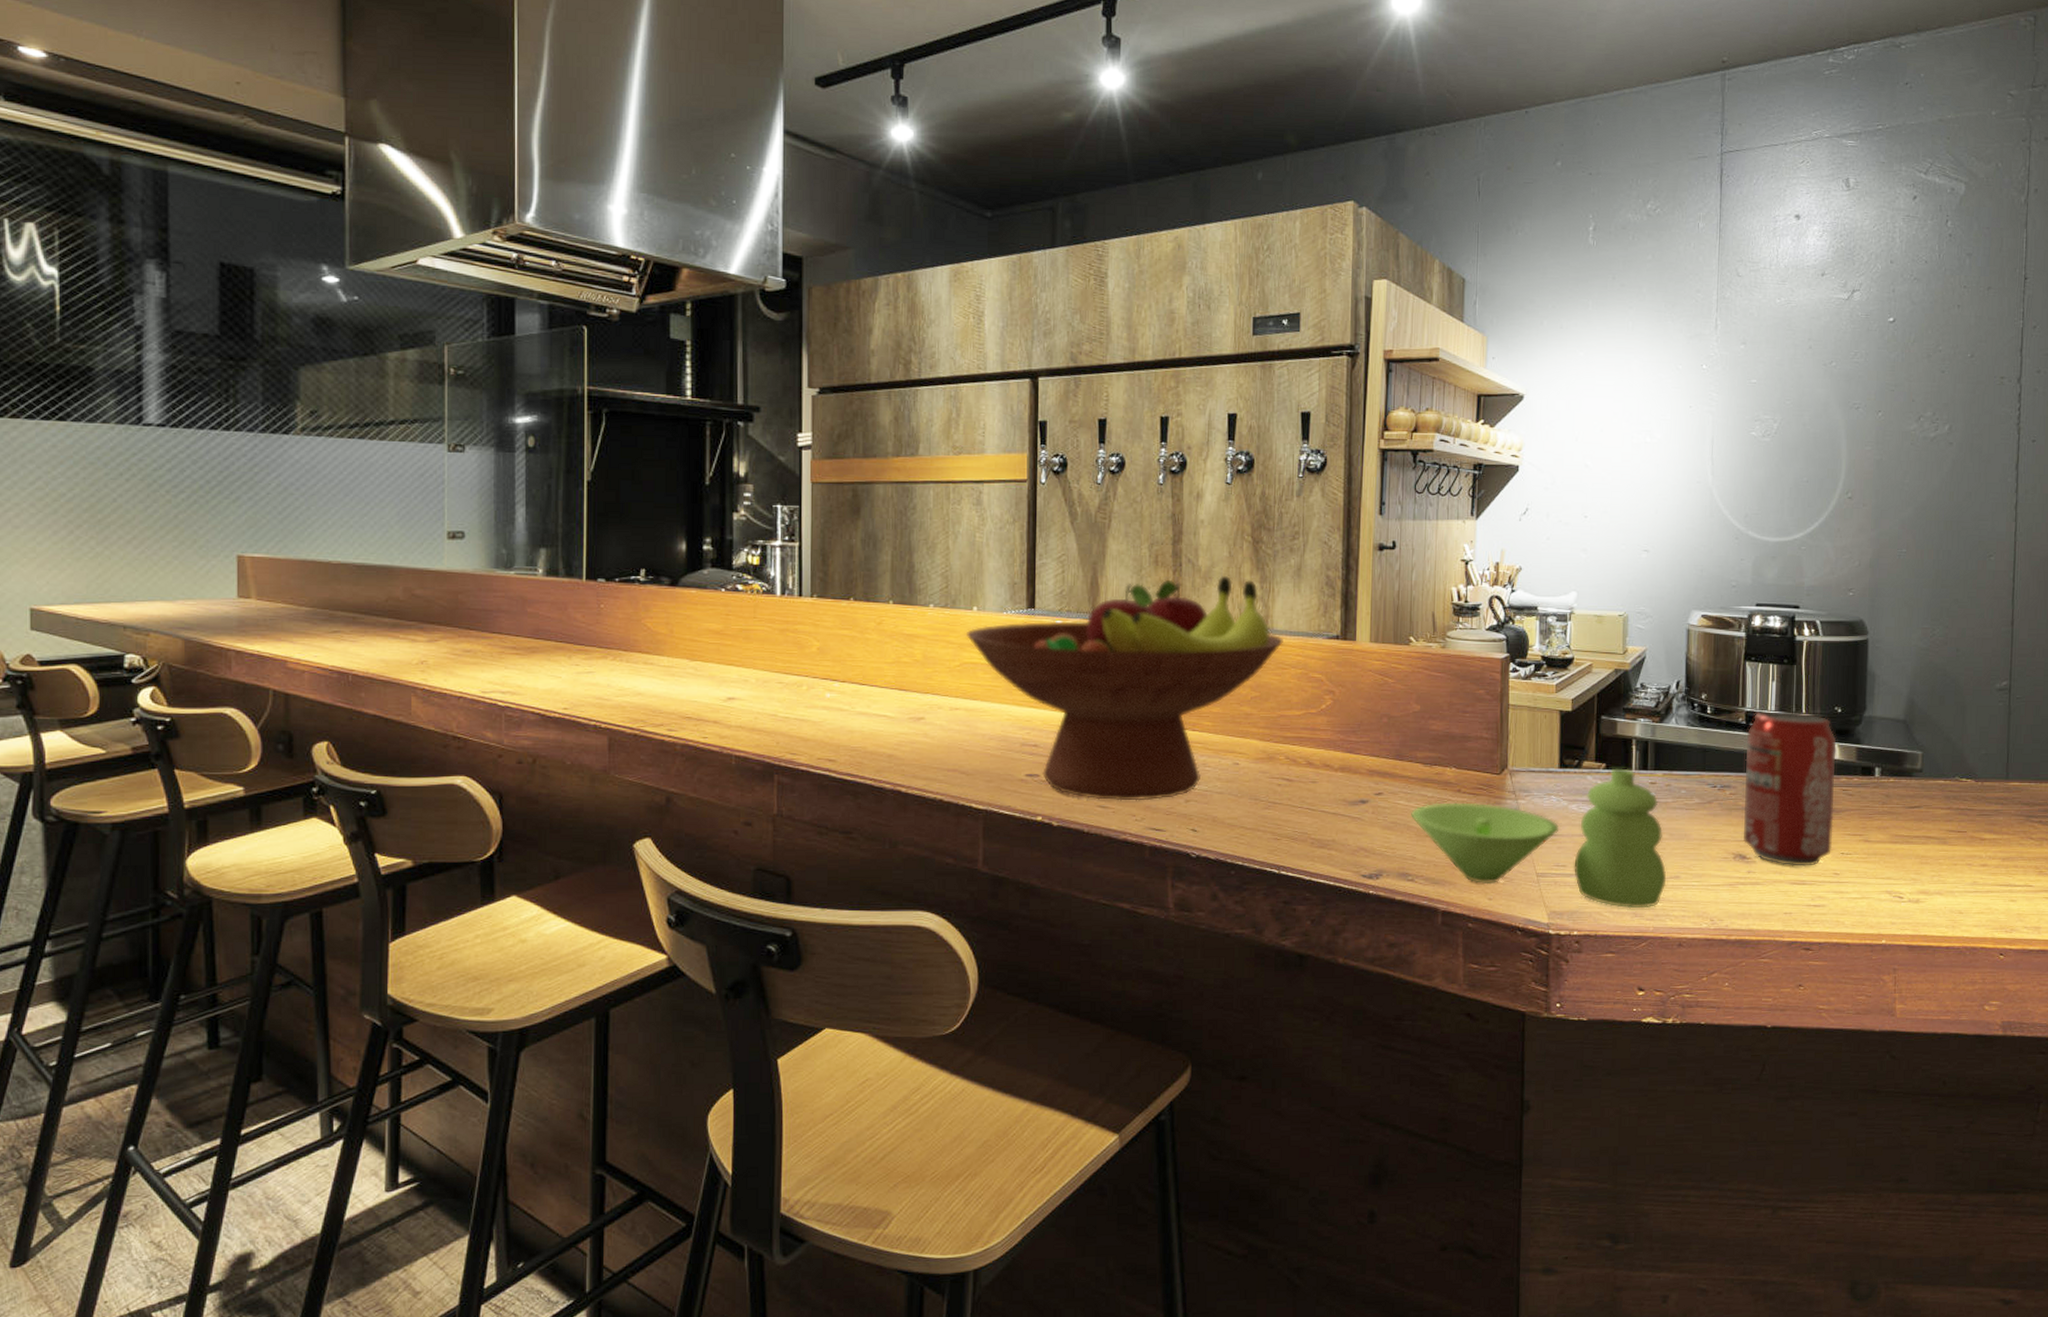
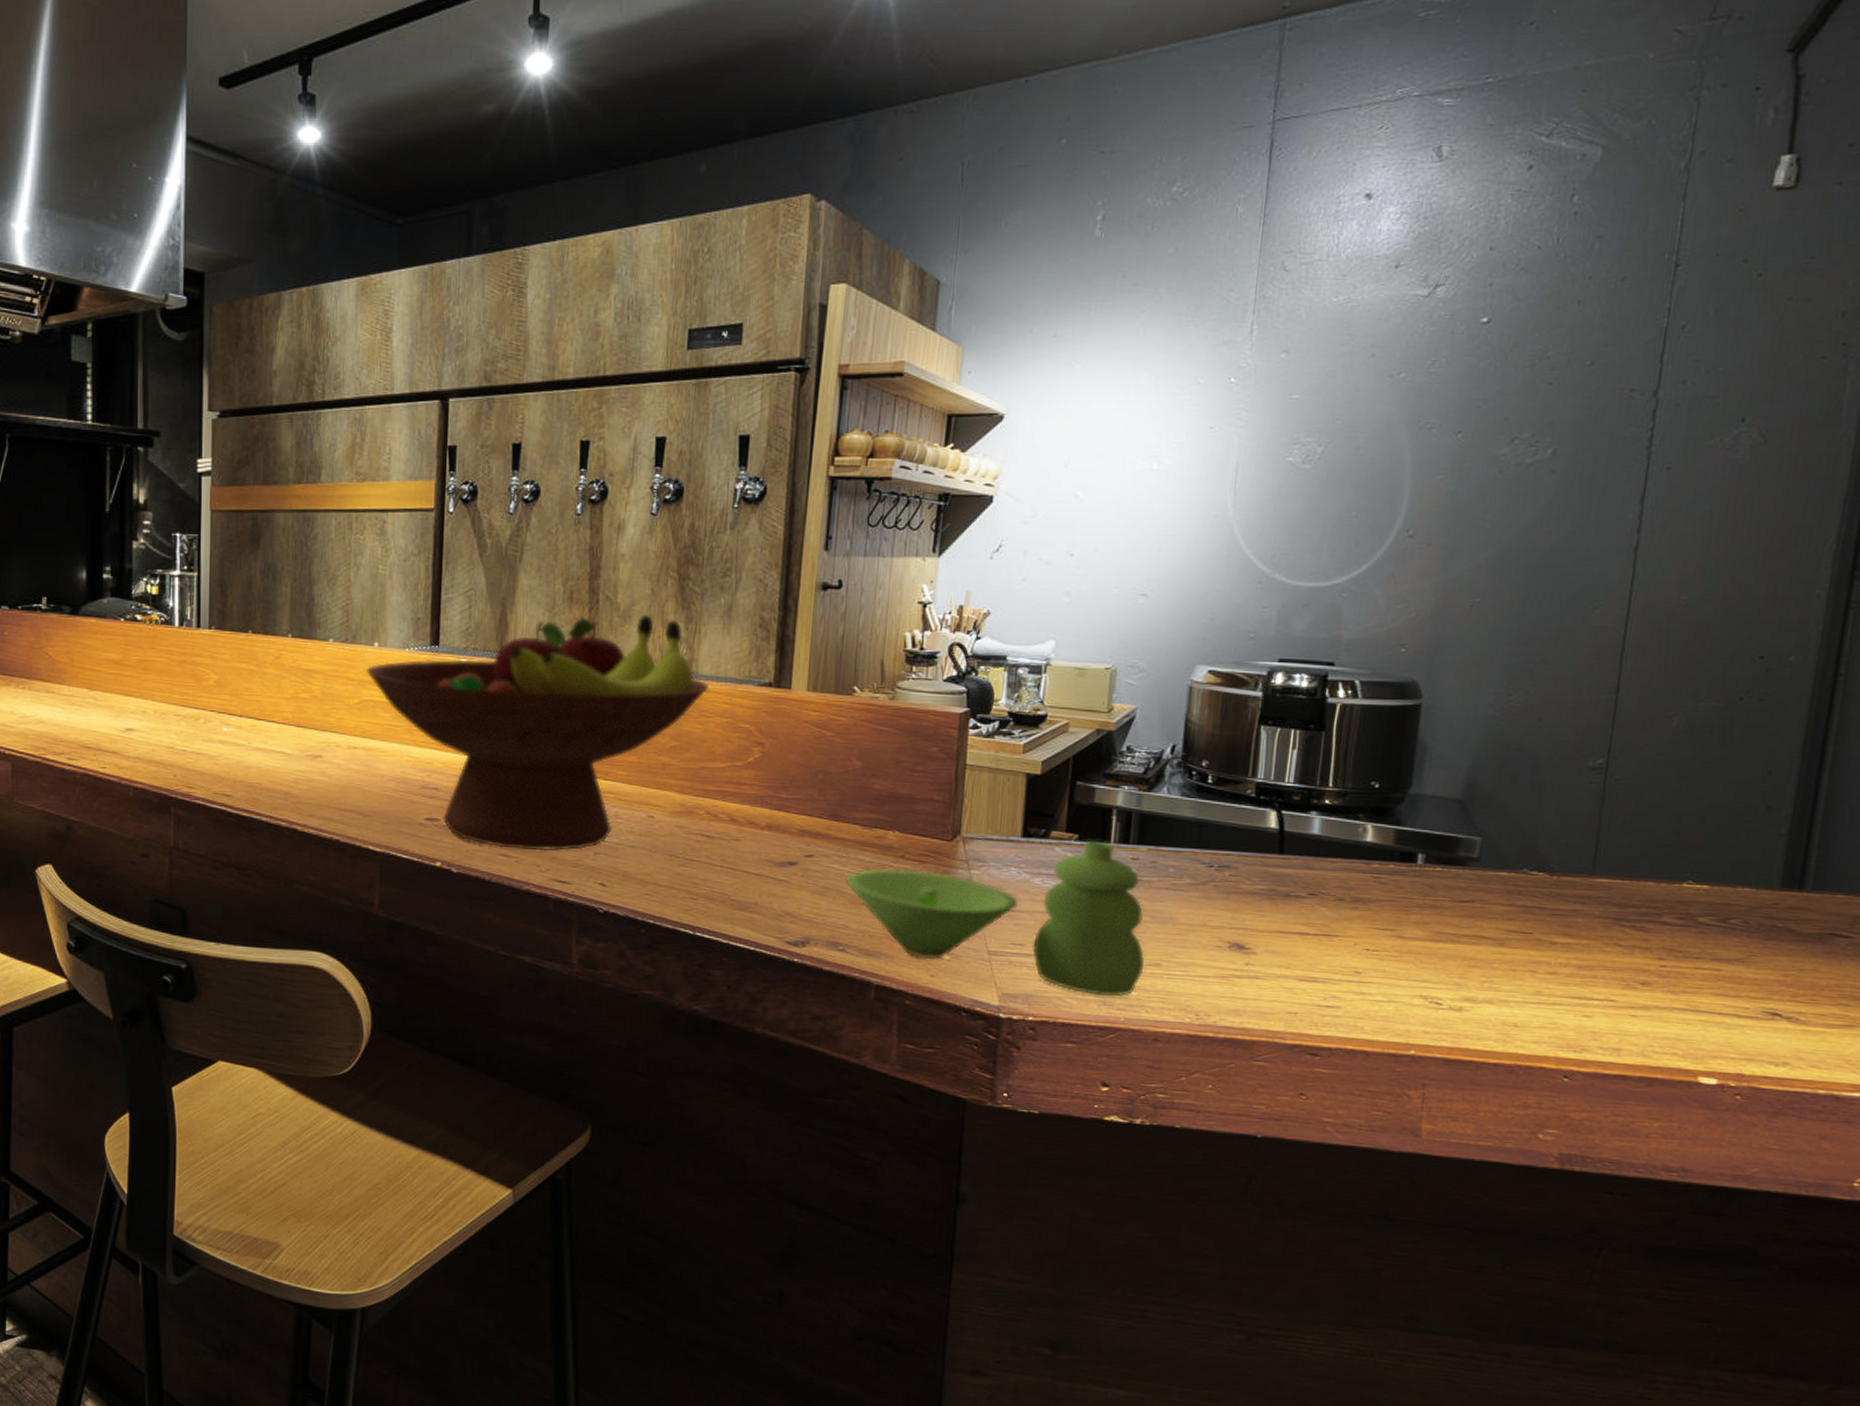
beverage can: present [1742,712,1837,867] -> none [1241,783,1371,962]

